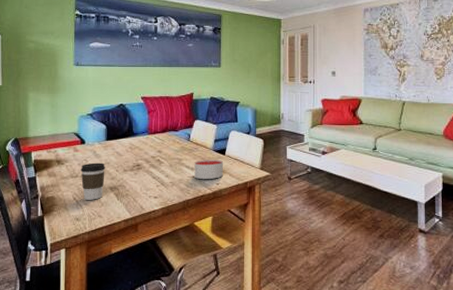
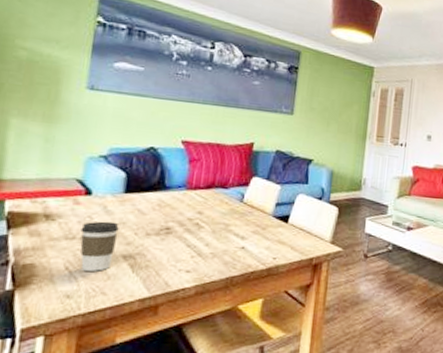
candle: present [194,159,224,180] -> none [244,226,285,253]

